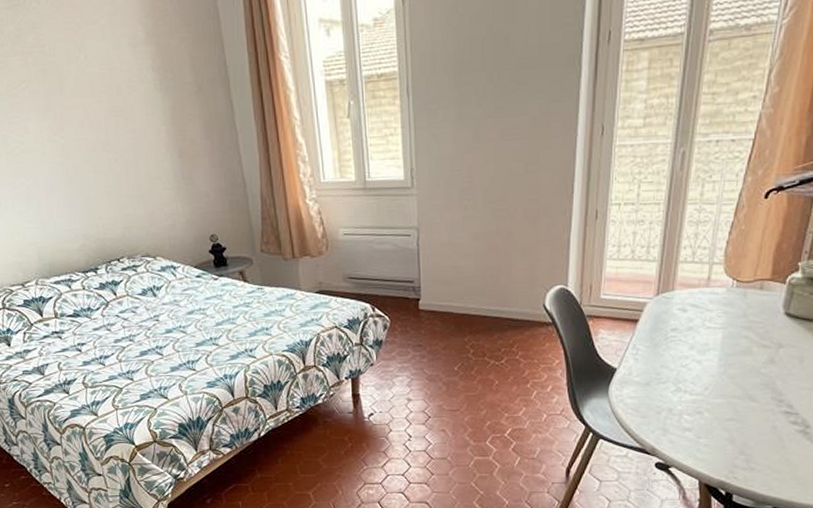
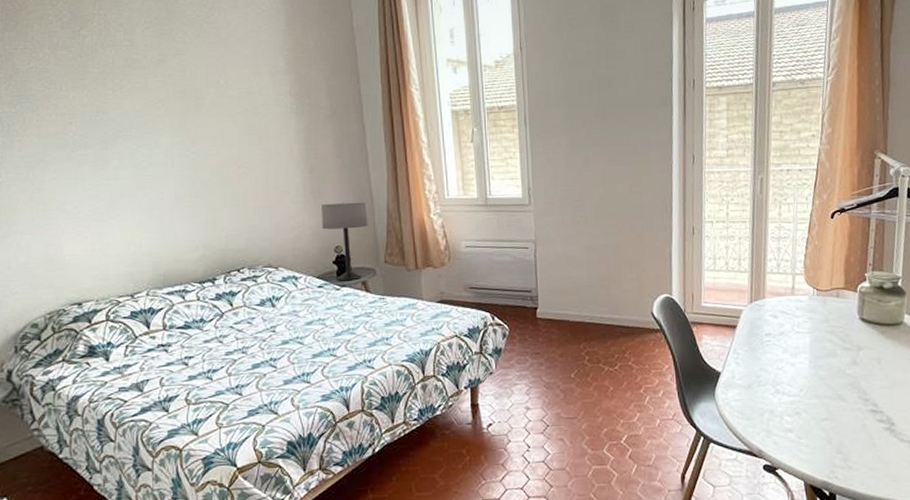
table lamp: none [194,187,242,271] -> present [321,201,368,281]

